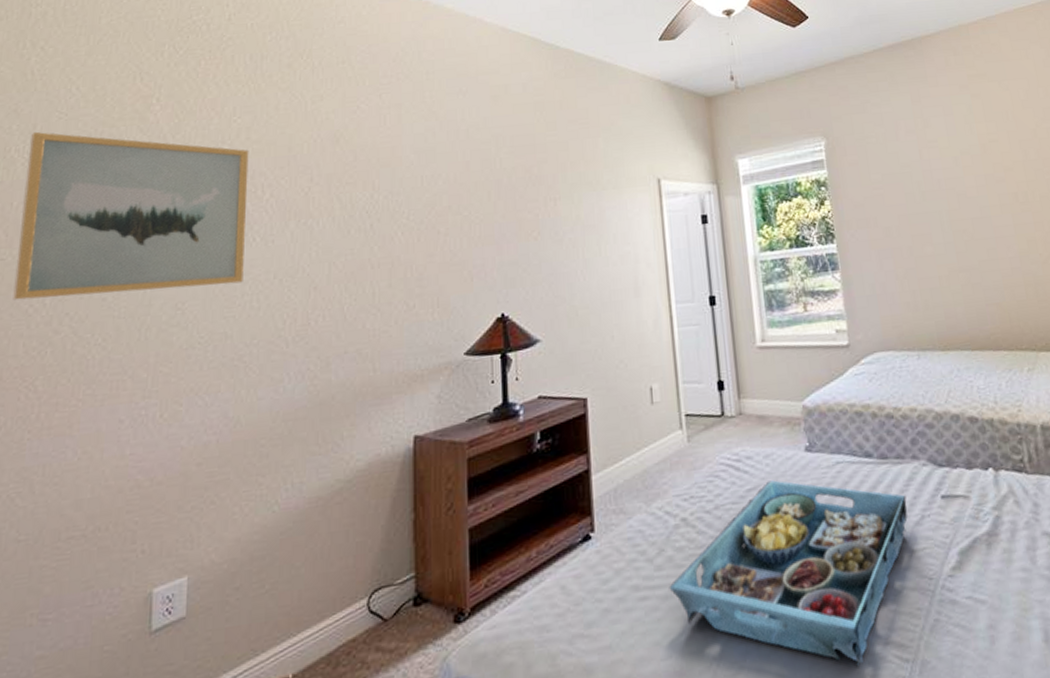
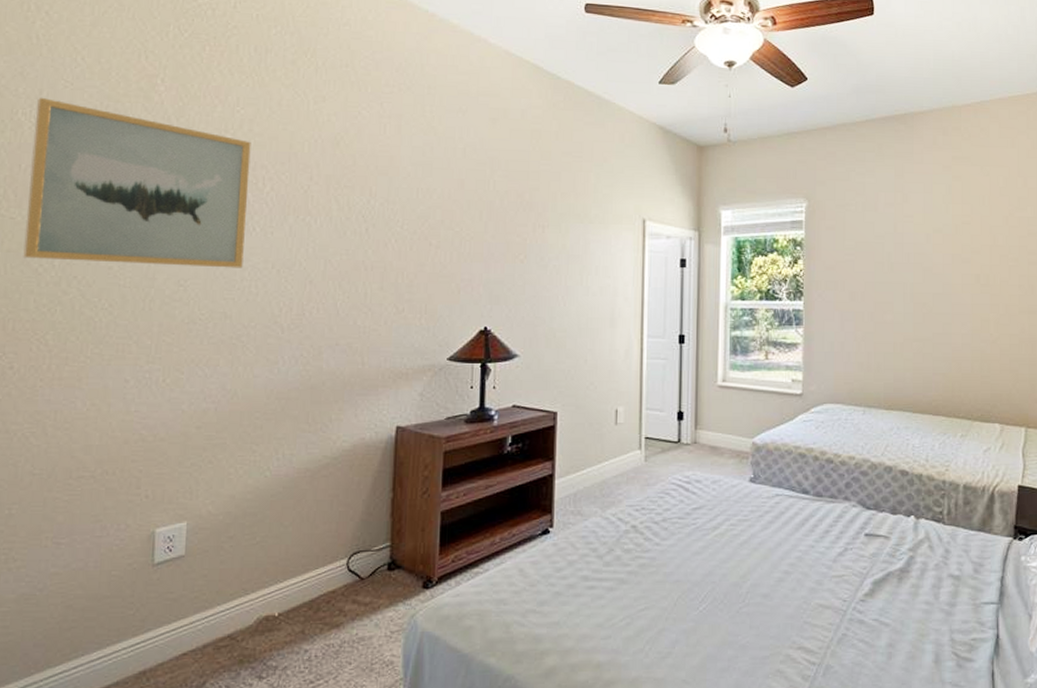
serving tray: present [669,480,908,666] -> none [614,503,834,663]

